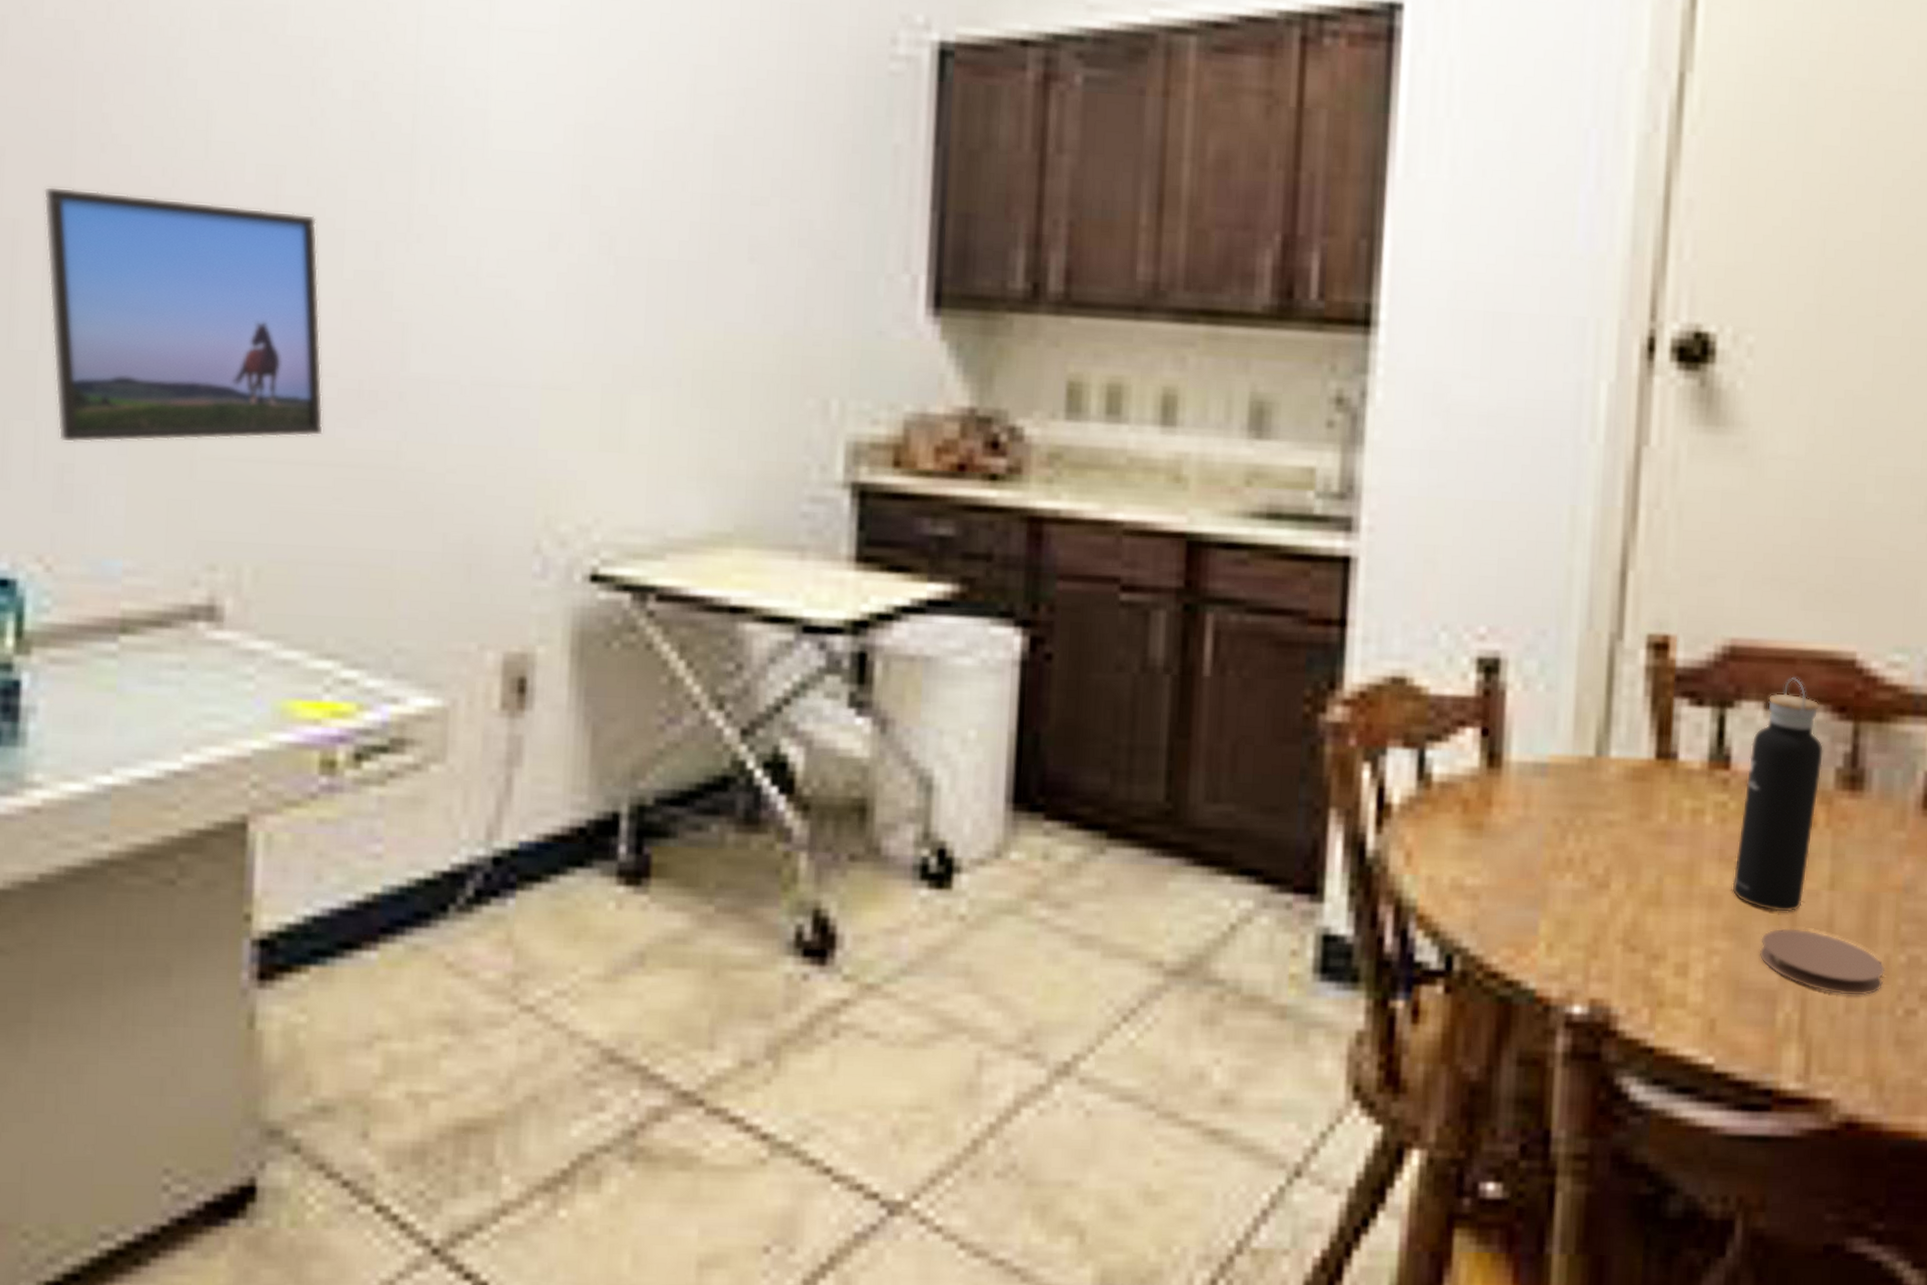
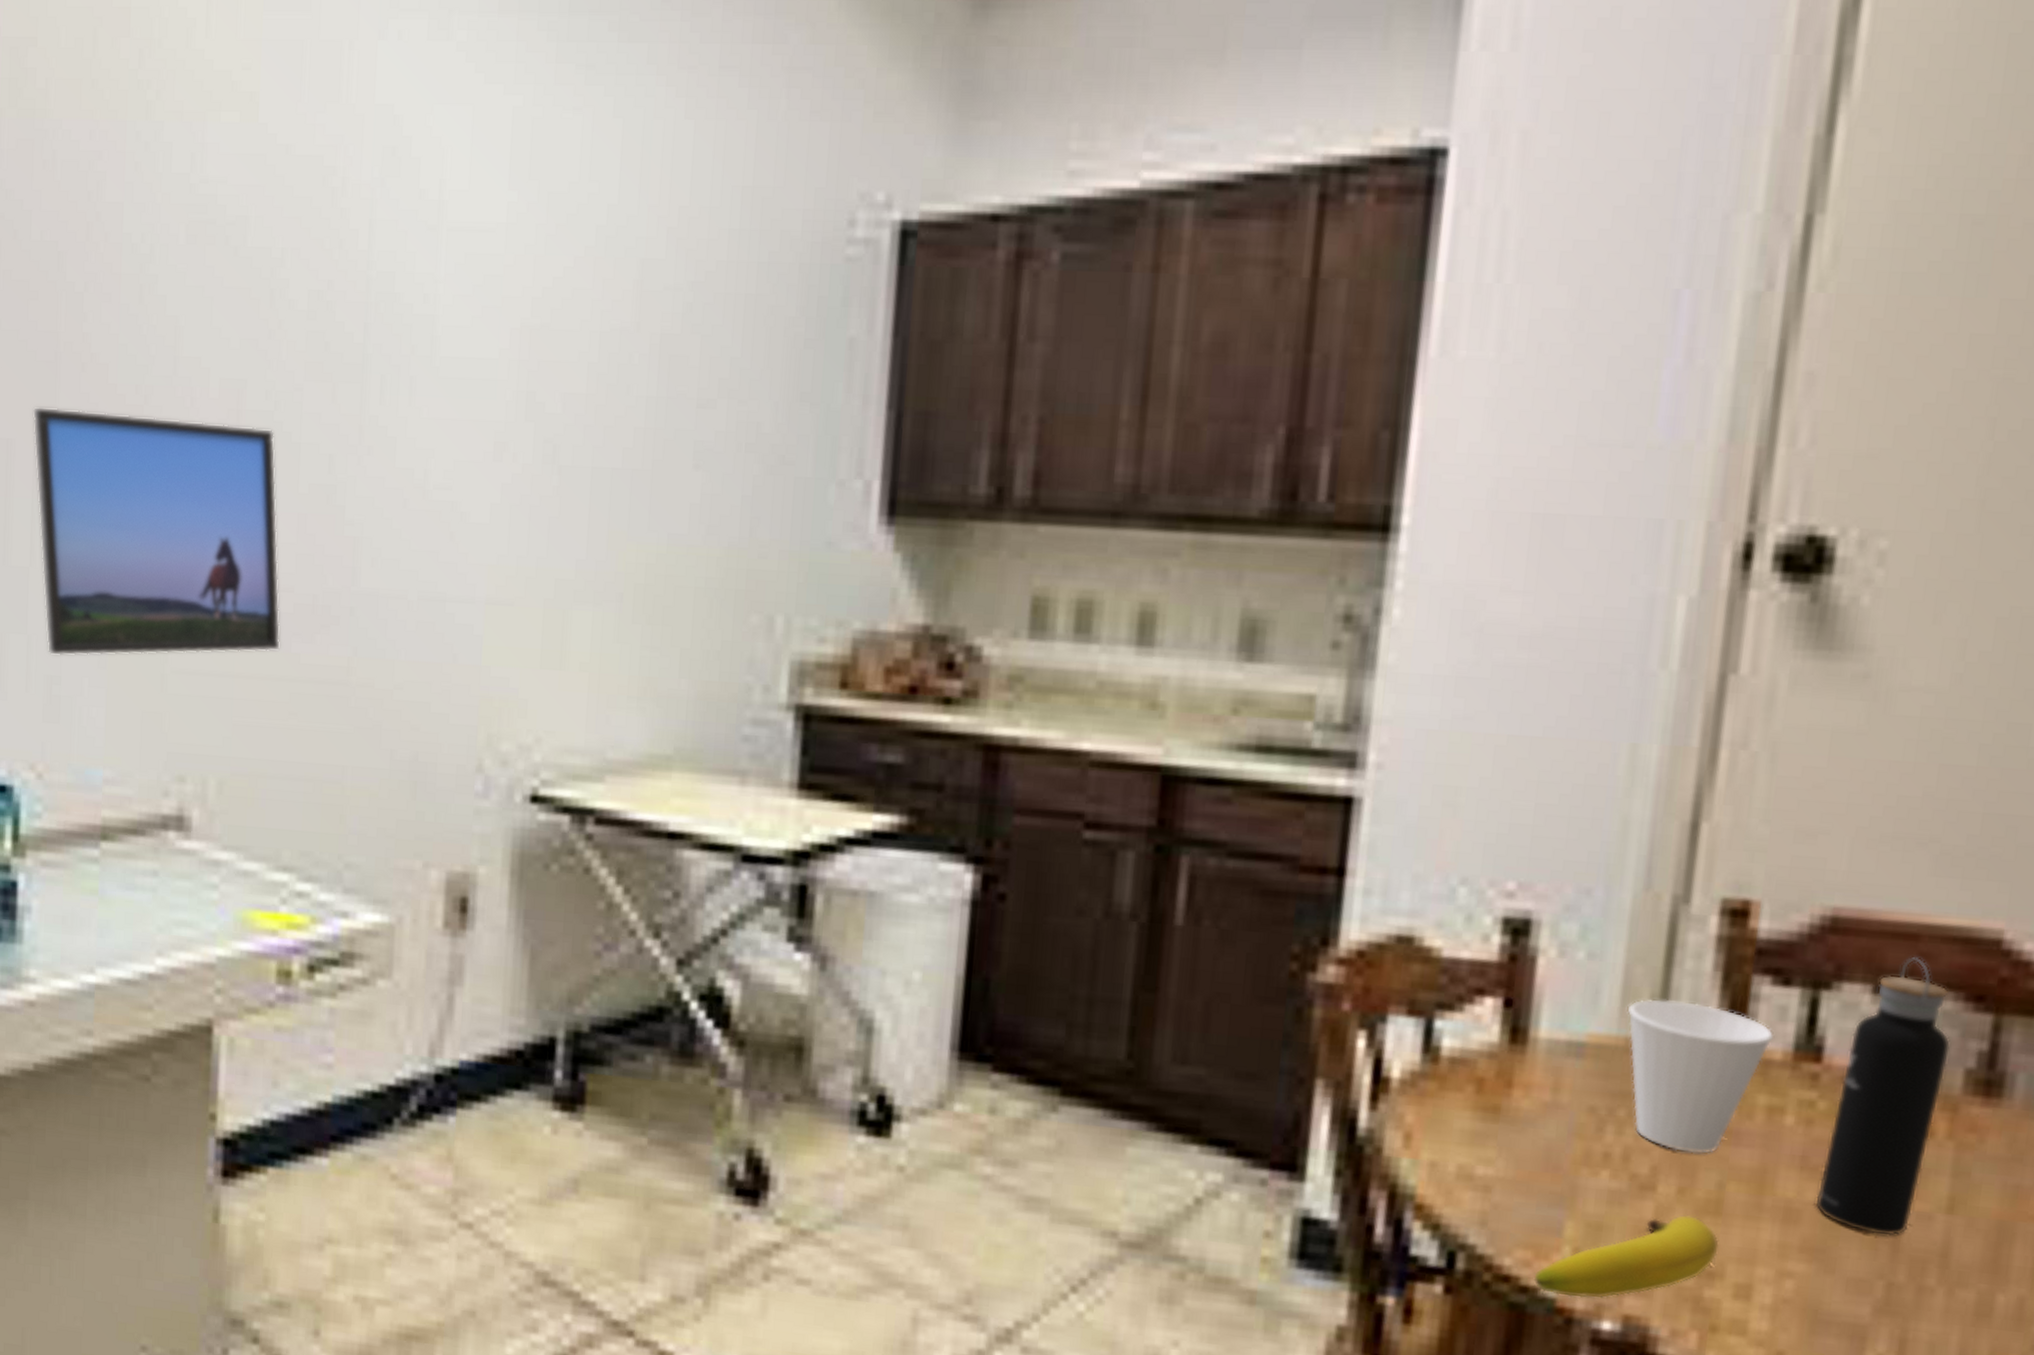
fruit: none [1516,907,1661,987] -> present [1533,1215,1719,1299]
cup: none [1579,722,1694,853] -> present [1627,999,1775,1154]
coaster: present [1760,928,1886,996] -> none [1847,1254,2018,1343]

